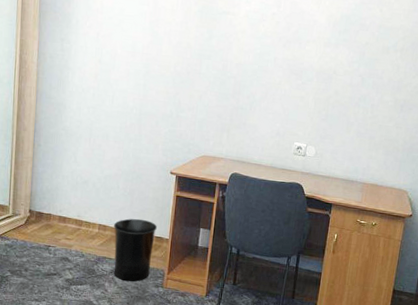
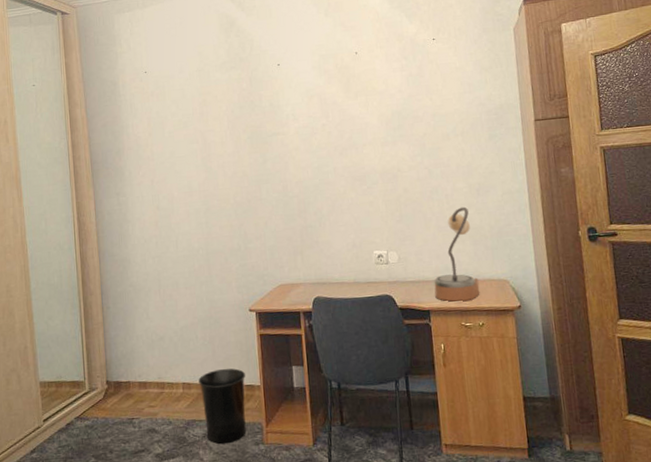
table lamp: none [340,118,389,202] -> present [434,206,480,302]

